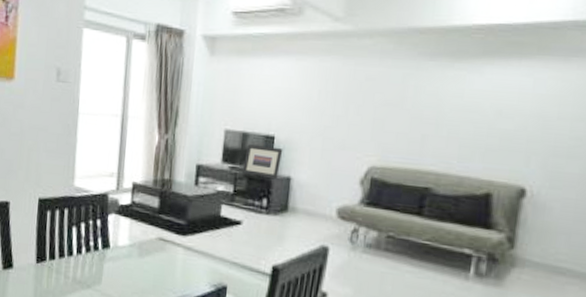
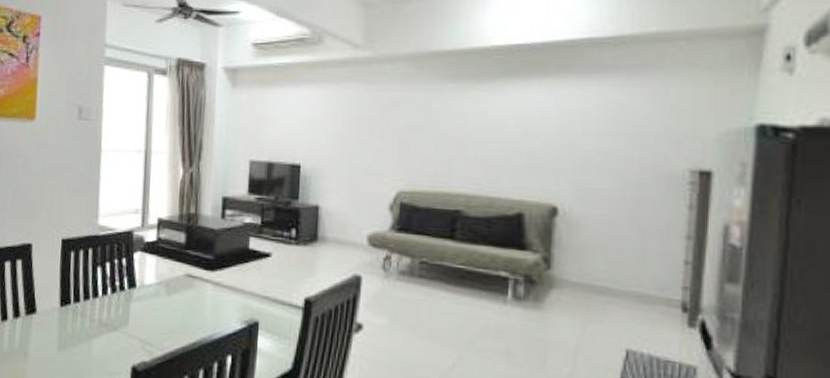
picture frame: present [241,144,283,180] -> none [268,174,310,209]

